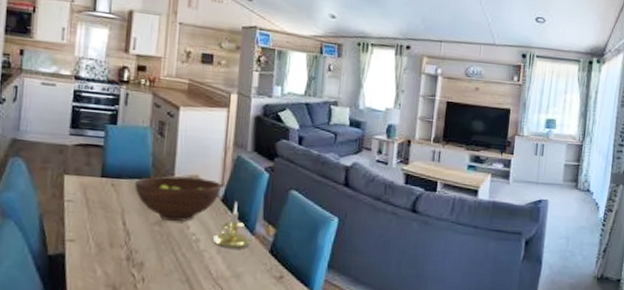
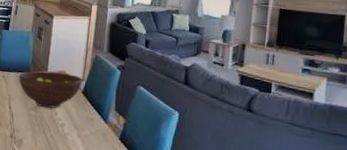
candle holder: present [212,202,253,249] -> none [74,94,106,134]

